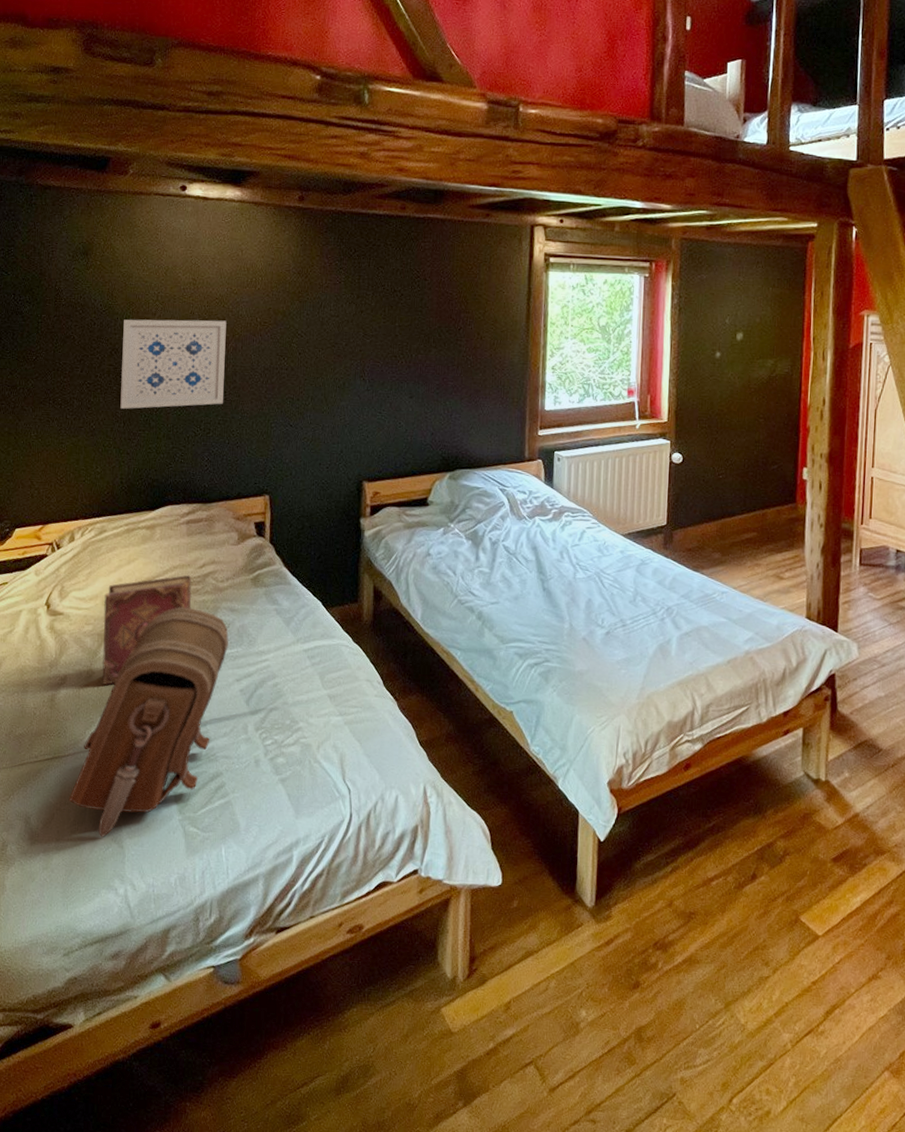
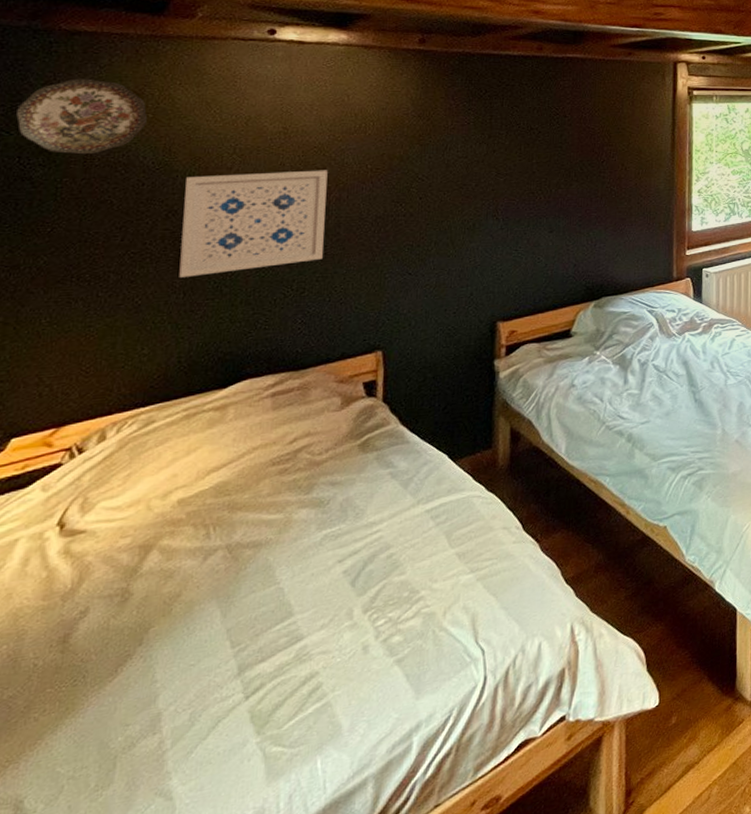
decorative plate: none [11,227,96,295] -> present [16,78,147,155]
pouch: present [68,607,229,837] -> none [87,490,328,796]
hardback book: present [102,575,192,686] -> none [144,454,279,607]

